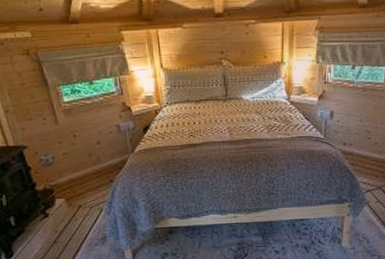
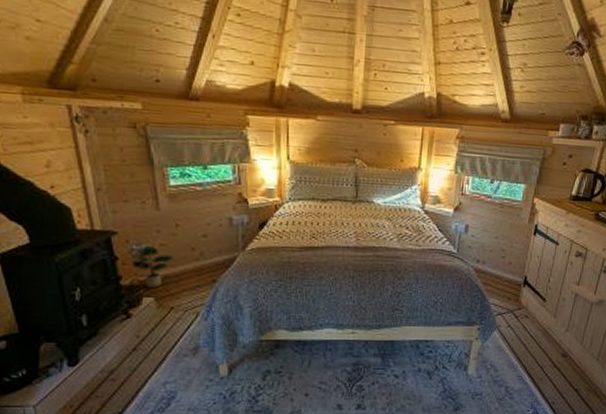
potted plant: none [42,156,77,190] -> present [132,246,176,288]

